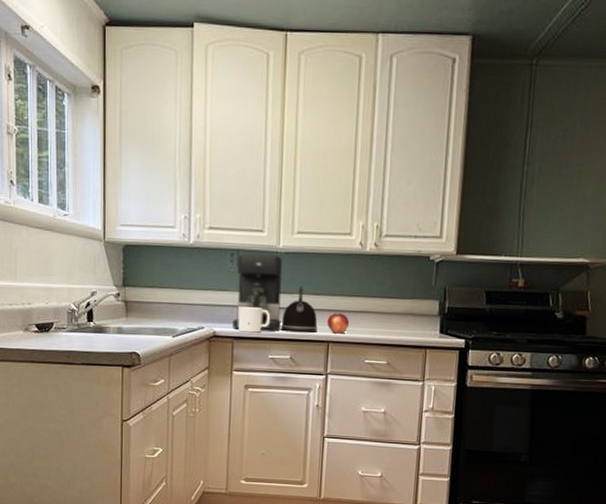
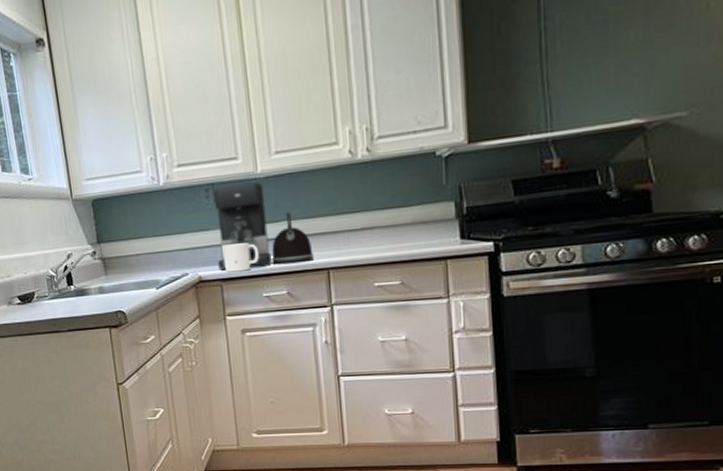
fruit: present [327,313,350,334] -> none [323,235,350,259]

